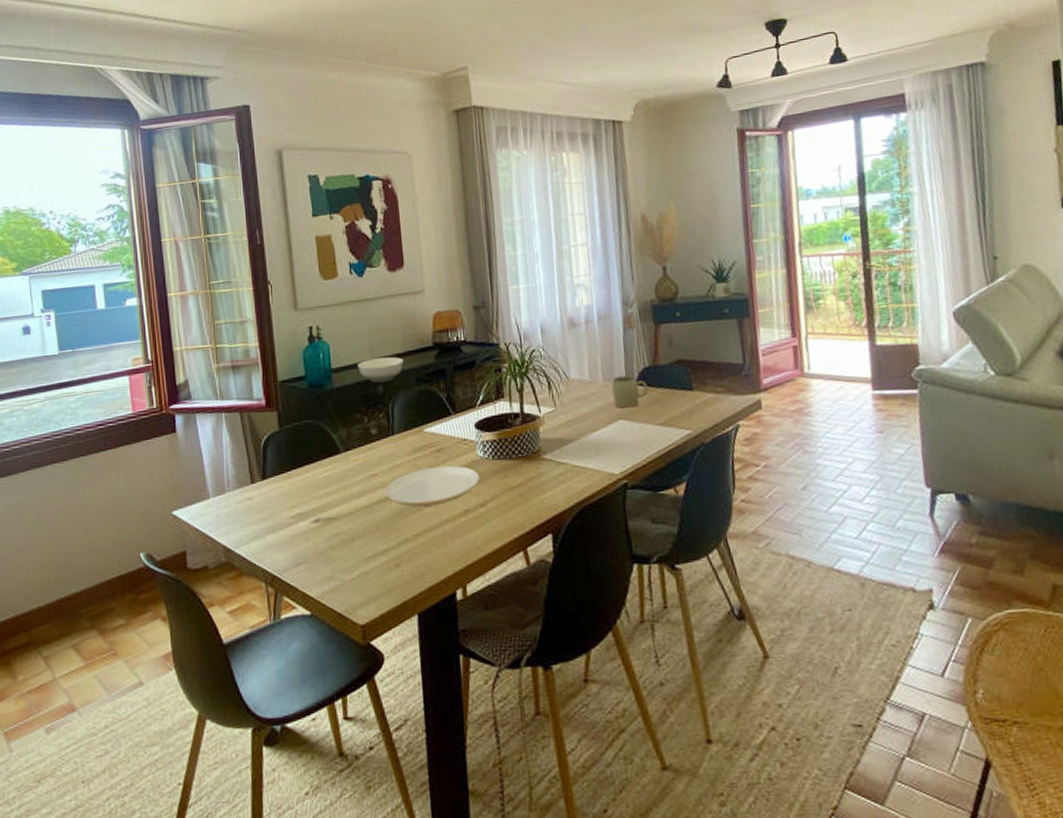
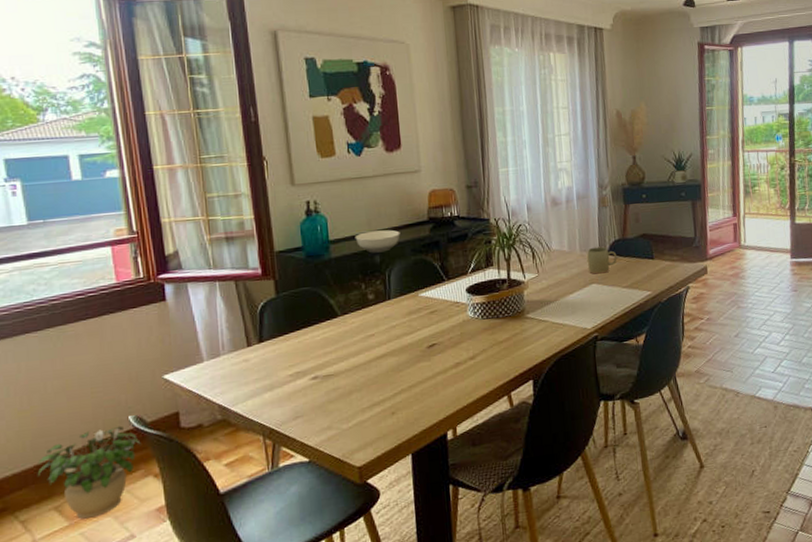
potted flower: none [59,563,151,660] -> present [36,426,141,519]
plate: present [385,465,480,507] -> none [381,325,470,362]

